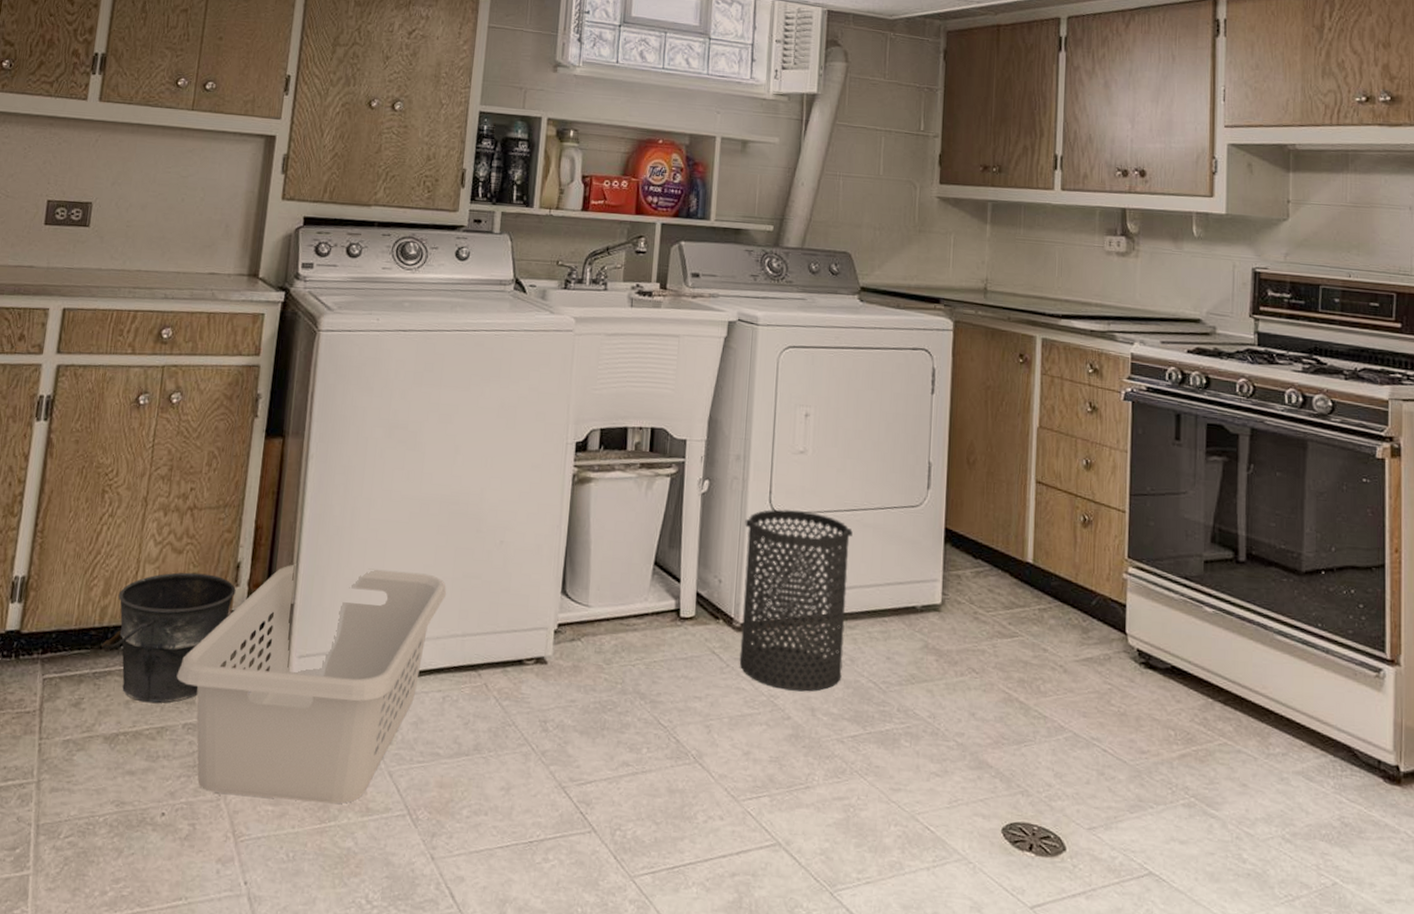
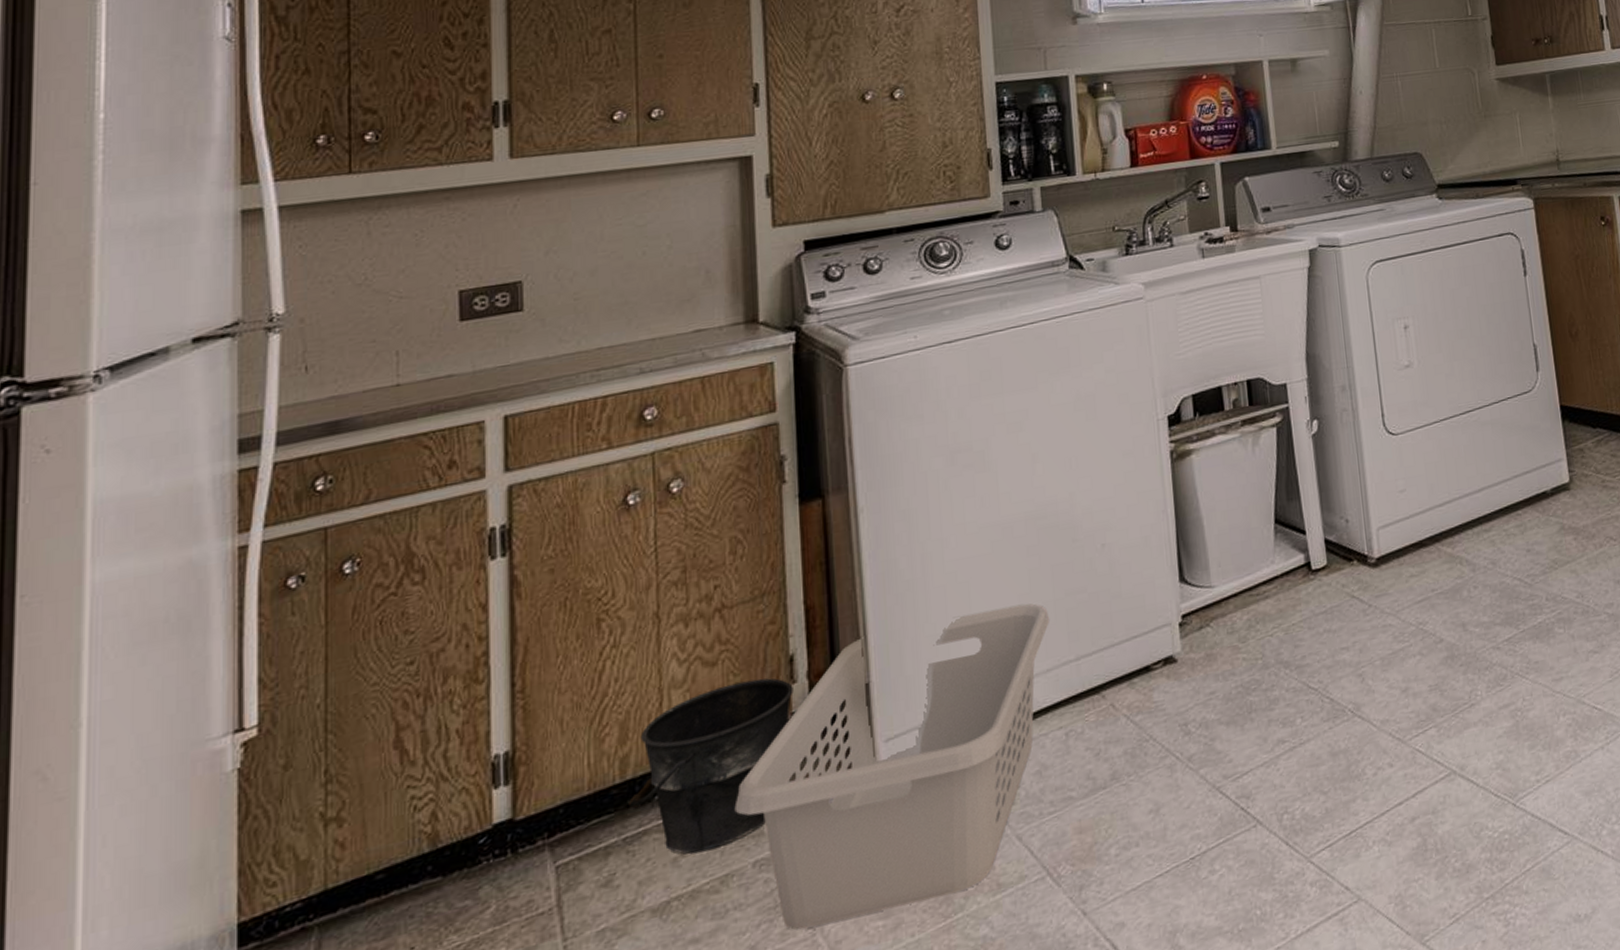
trash can: present [739,509,853,692] -> none [1362,424,1486,614]

